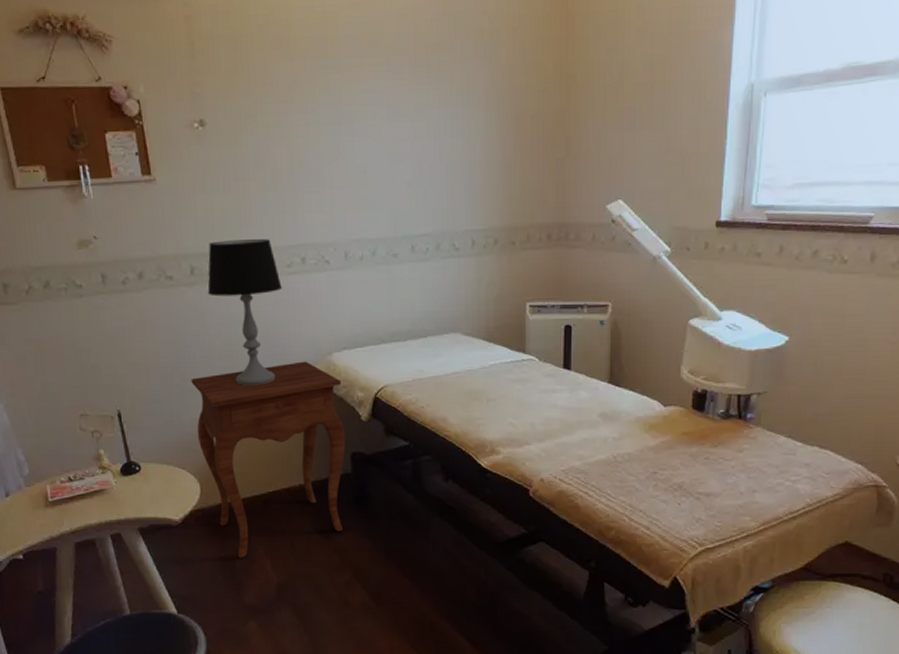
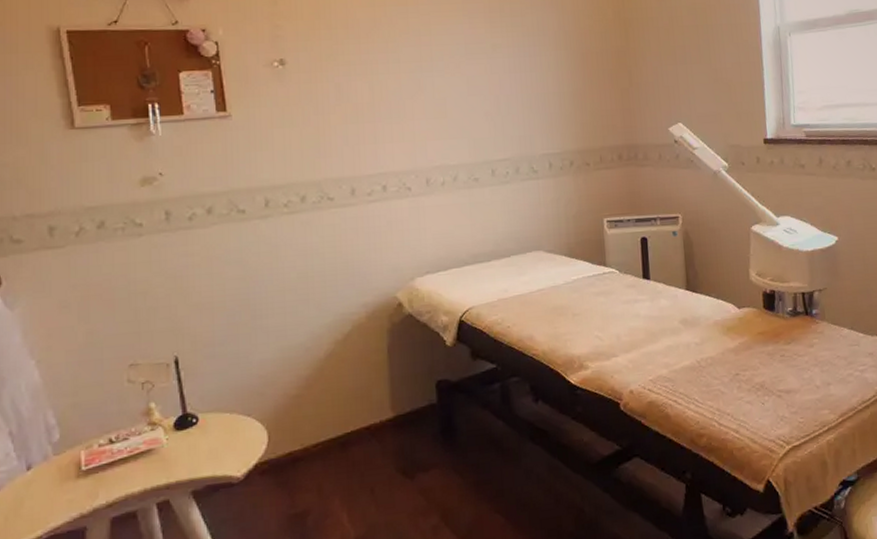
side table: present [191,361,346,558] -> none [261,288,430,514]
table lamp: present [207,239,282,386] -> none [283,169,362,319]

